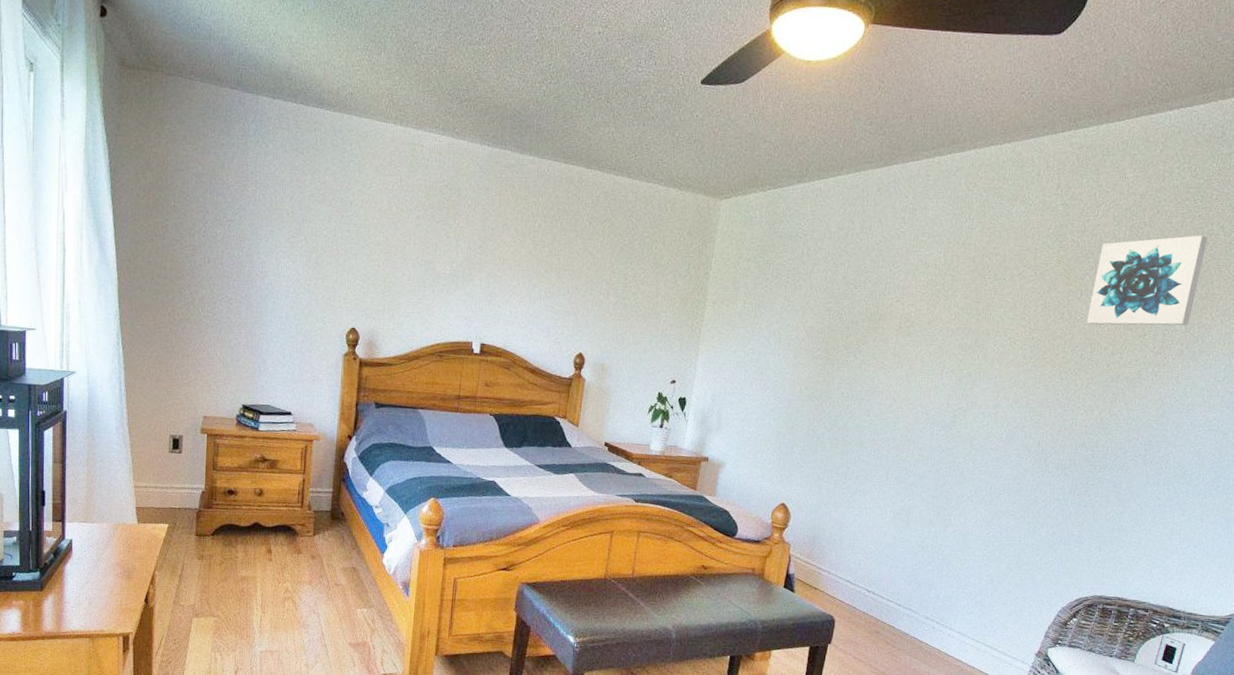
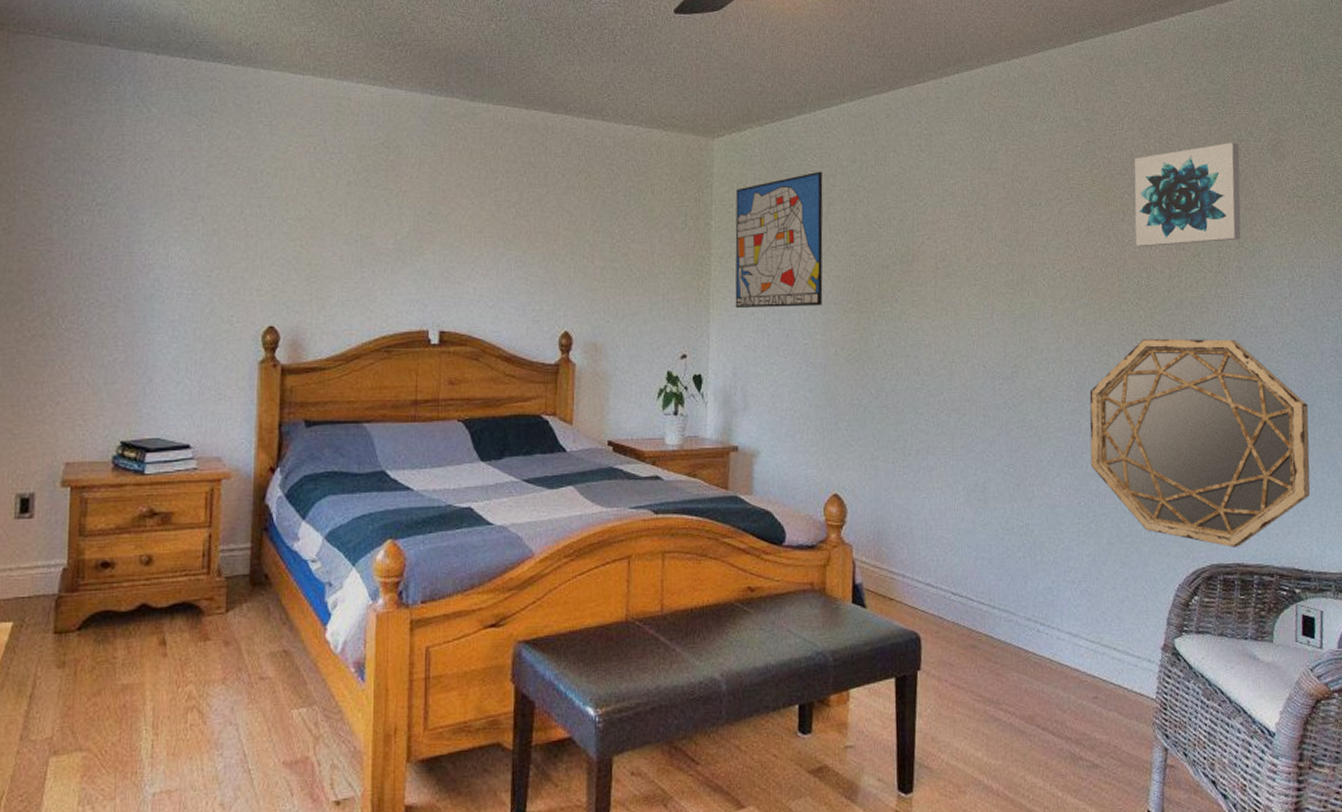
wall art: none [721,234,812,351] -> present [735,171,823,308]
home mirror: none [1004,404,1216,585] -> present [1089,338,1311,547]

